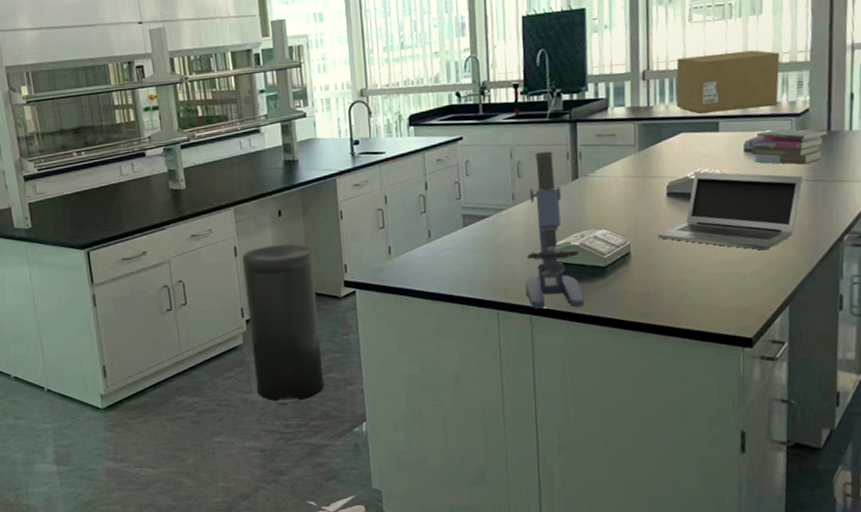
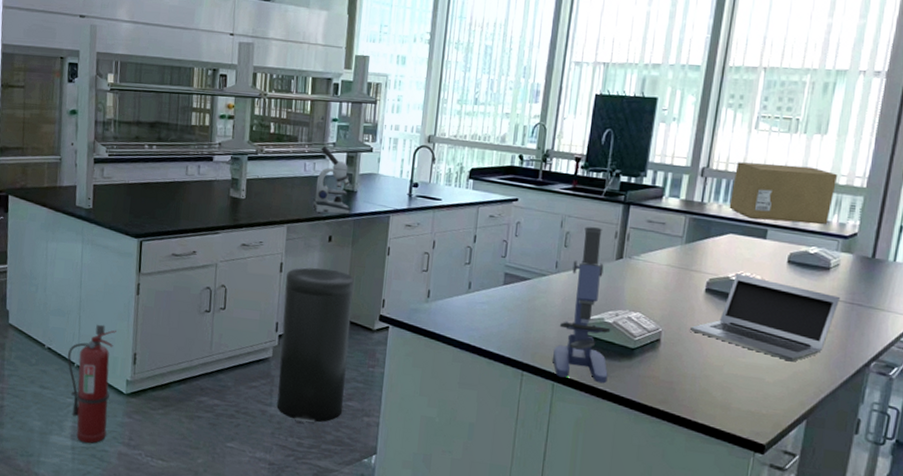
fire extinguisher: none [36,343,91,465] -> present [67,324,116,443]
microscope: none [253,119,295,190] -> present [312,145,350,215]
books: present [749,129,827,165] -> none [793,247,871,286]

